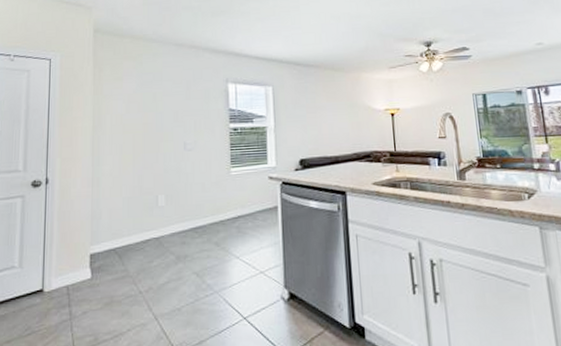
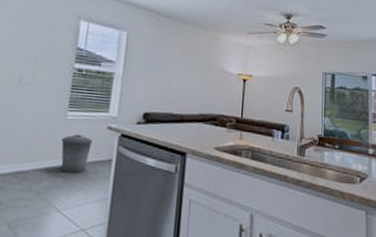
trash can: none [229,187,258,223] -> present [61,134,94,173]

